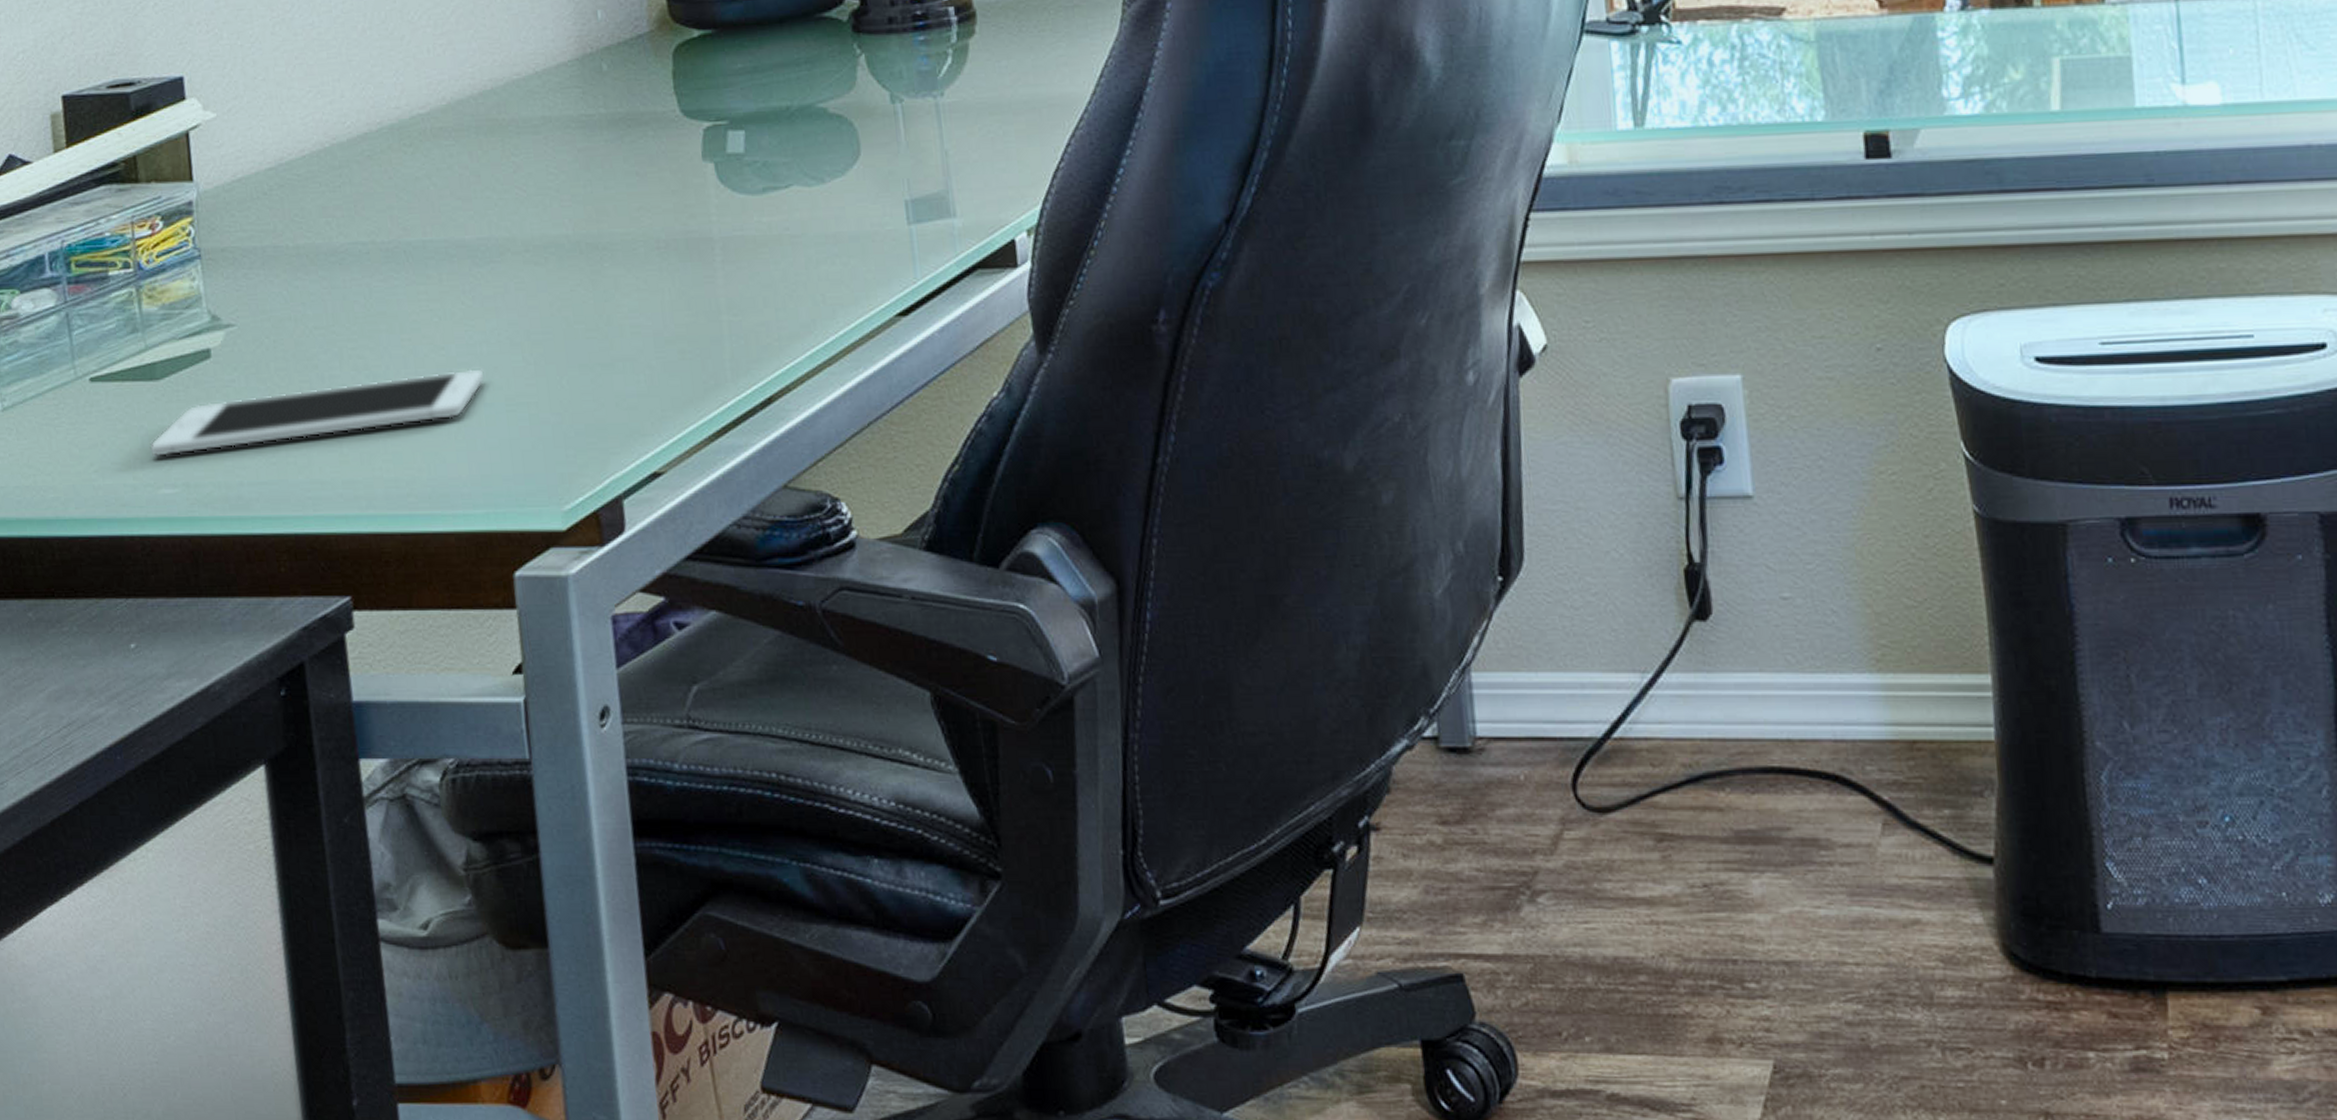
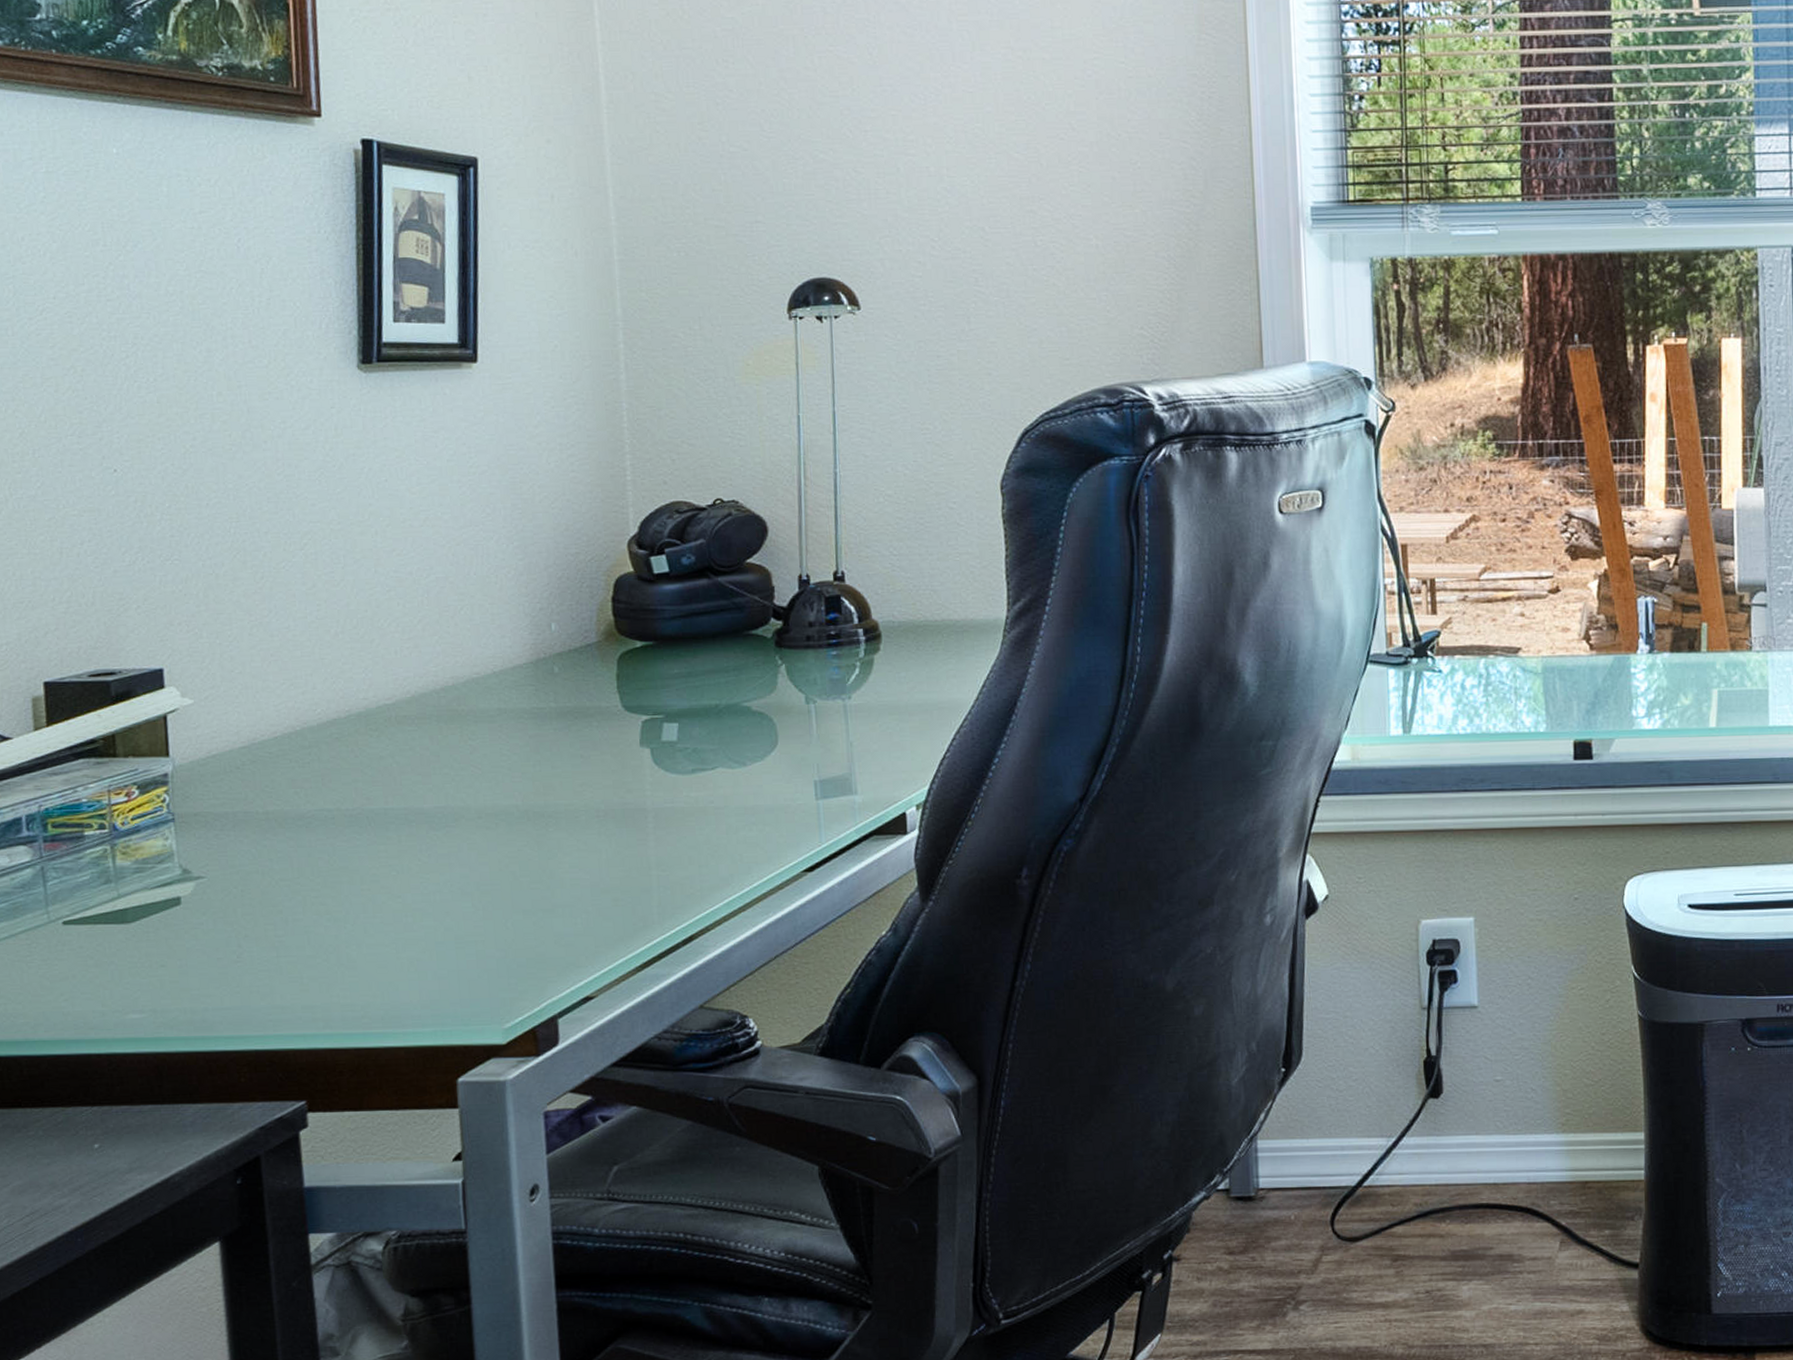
cell phone: present [150,369,485,458] -> none [120,913,437,988]

